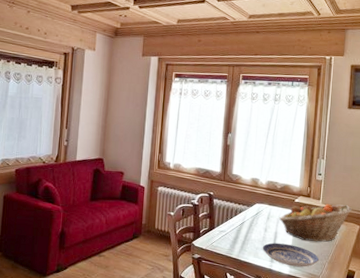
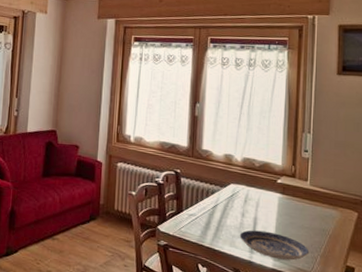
fruit basket: present [279,204,353,242] -> none [259,186,348,231]

